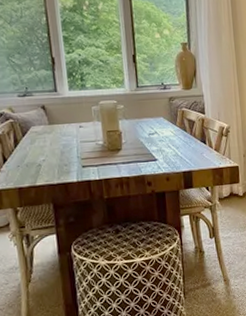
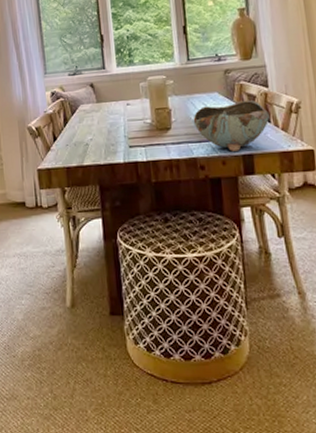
bowl: none [141,124,205,169] -> present [193,99,270,152]

